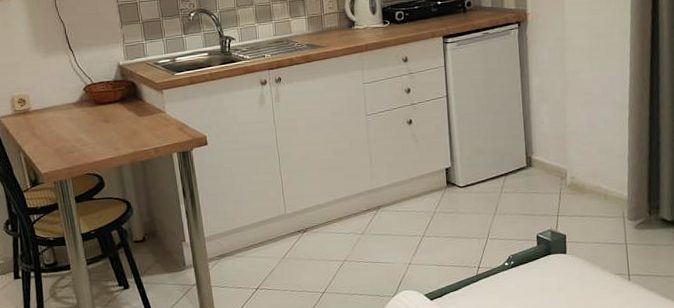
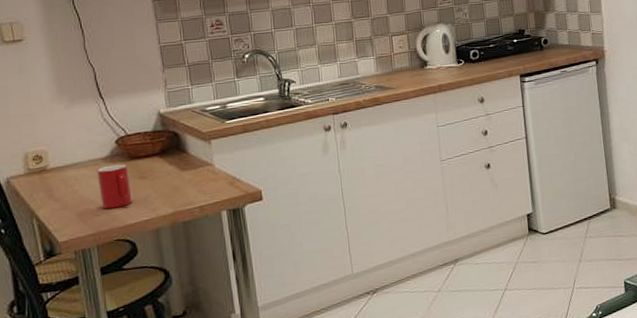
cup: none [69,108,99,147] -> present [97,164,132,209]

